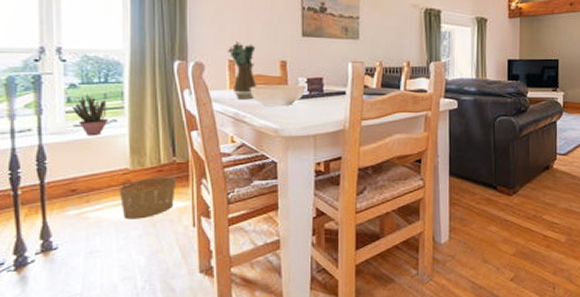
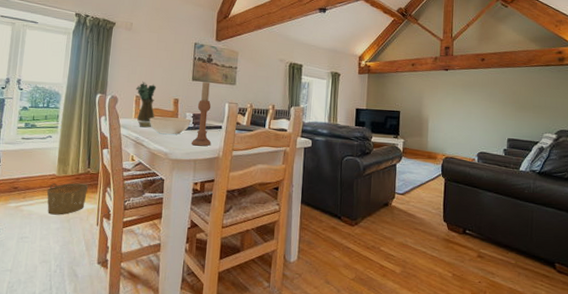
potted plant: present [72,96,109,135] -> none [22,116,47,147]
candlestick: none [309,38,334,118] -> present [192,82,211,147]

